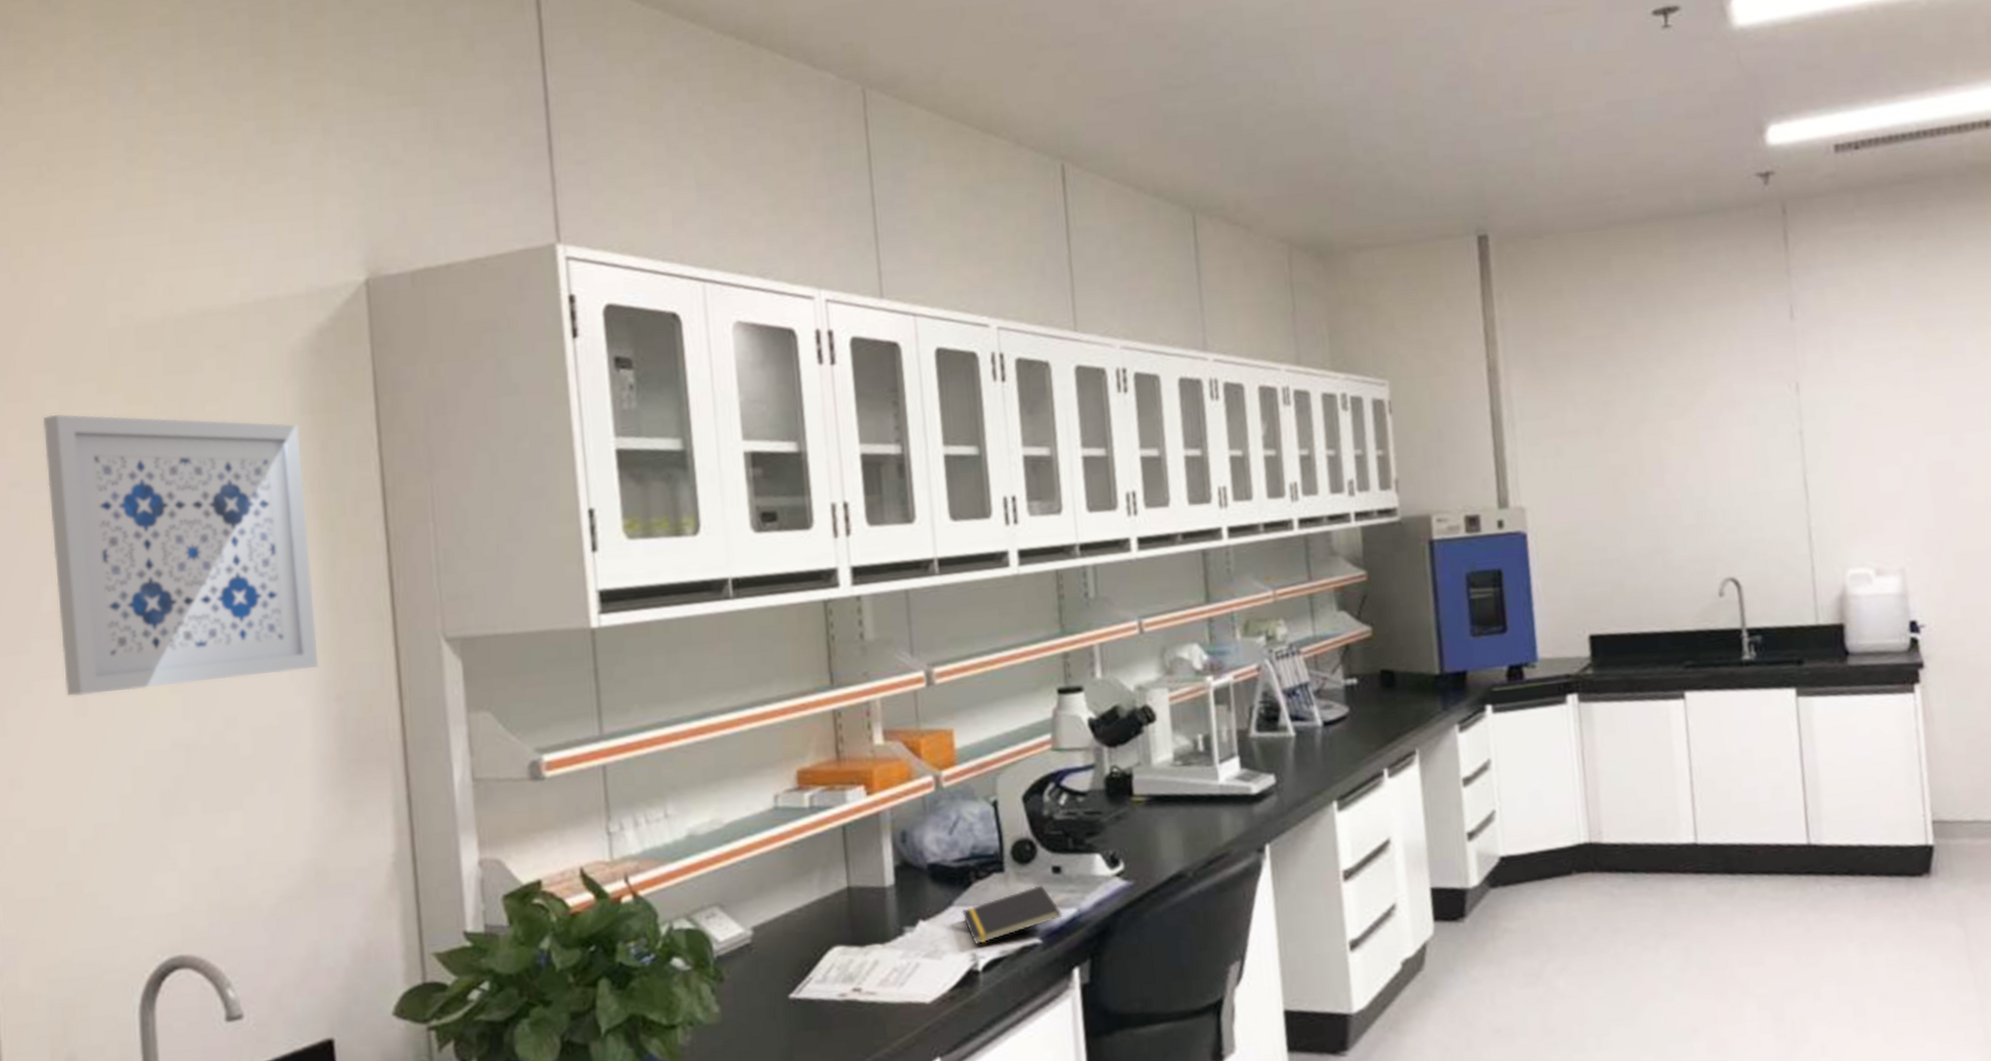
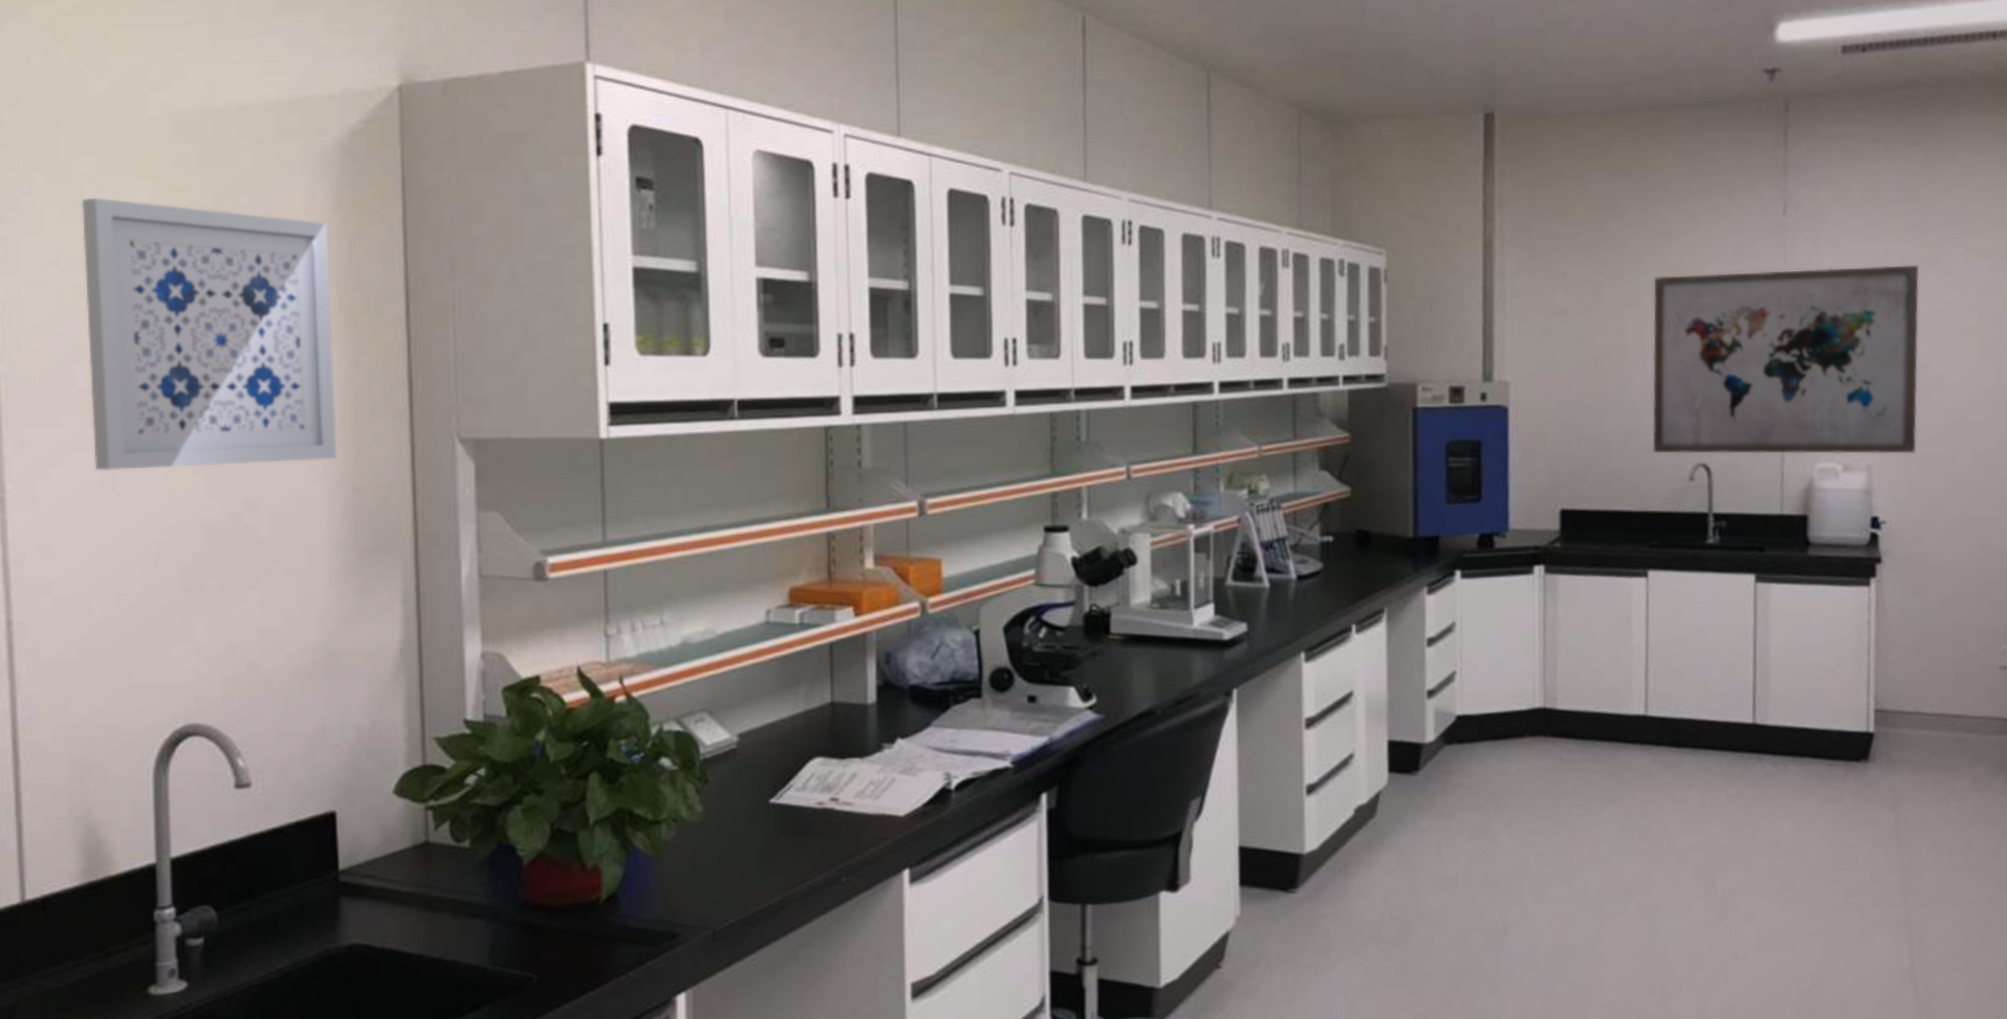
notepad: present [962,884,1063,945] -> none [939,712,1035,765]
wall art: none [1664,360,1949,571] -> present [1652,265,1920,454]

